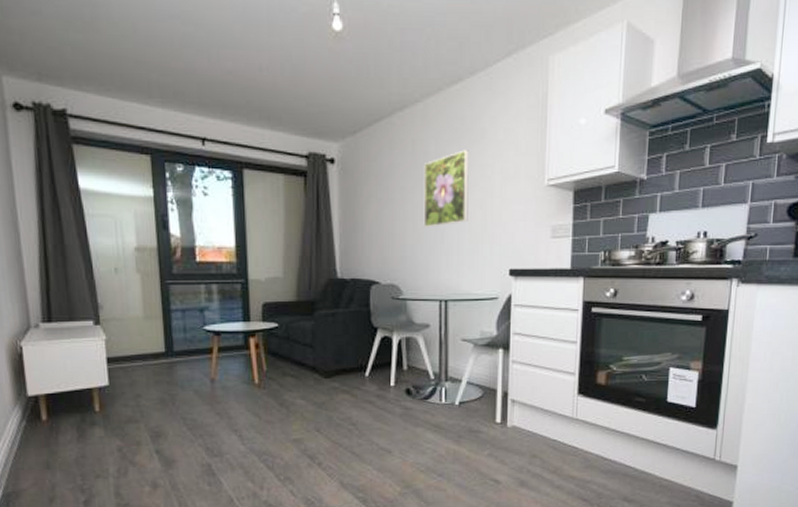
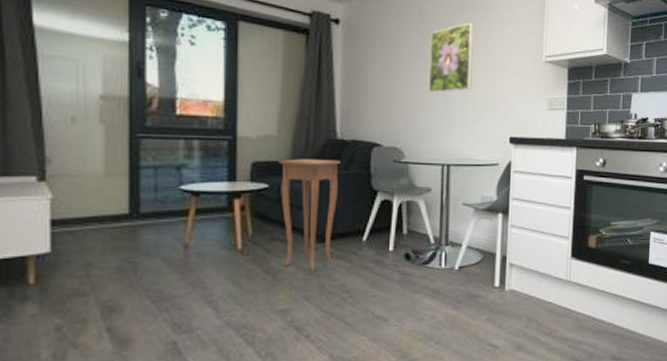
side table: none [285,298,342,404] -> present [278,159,341,271]

